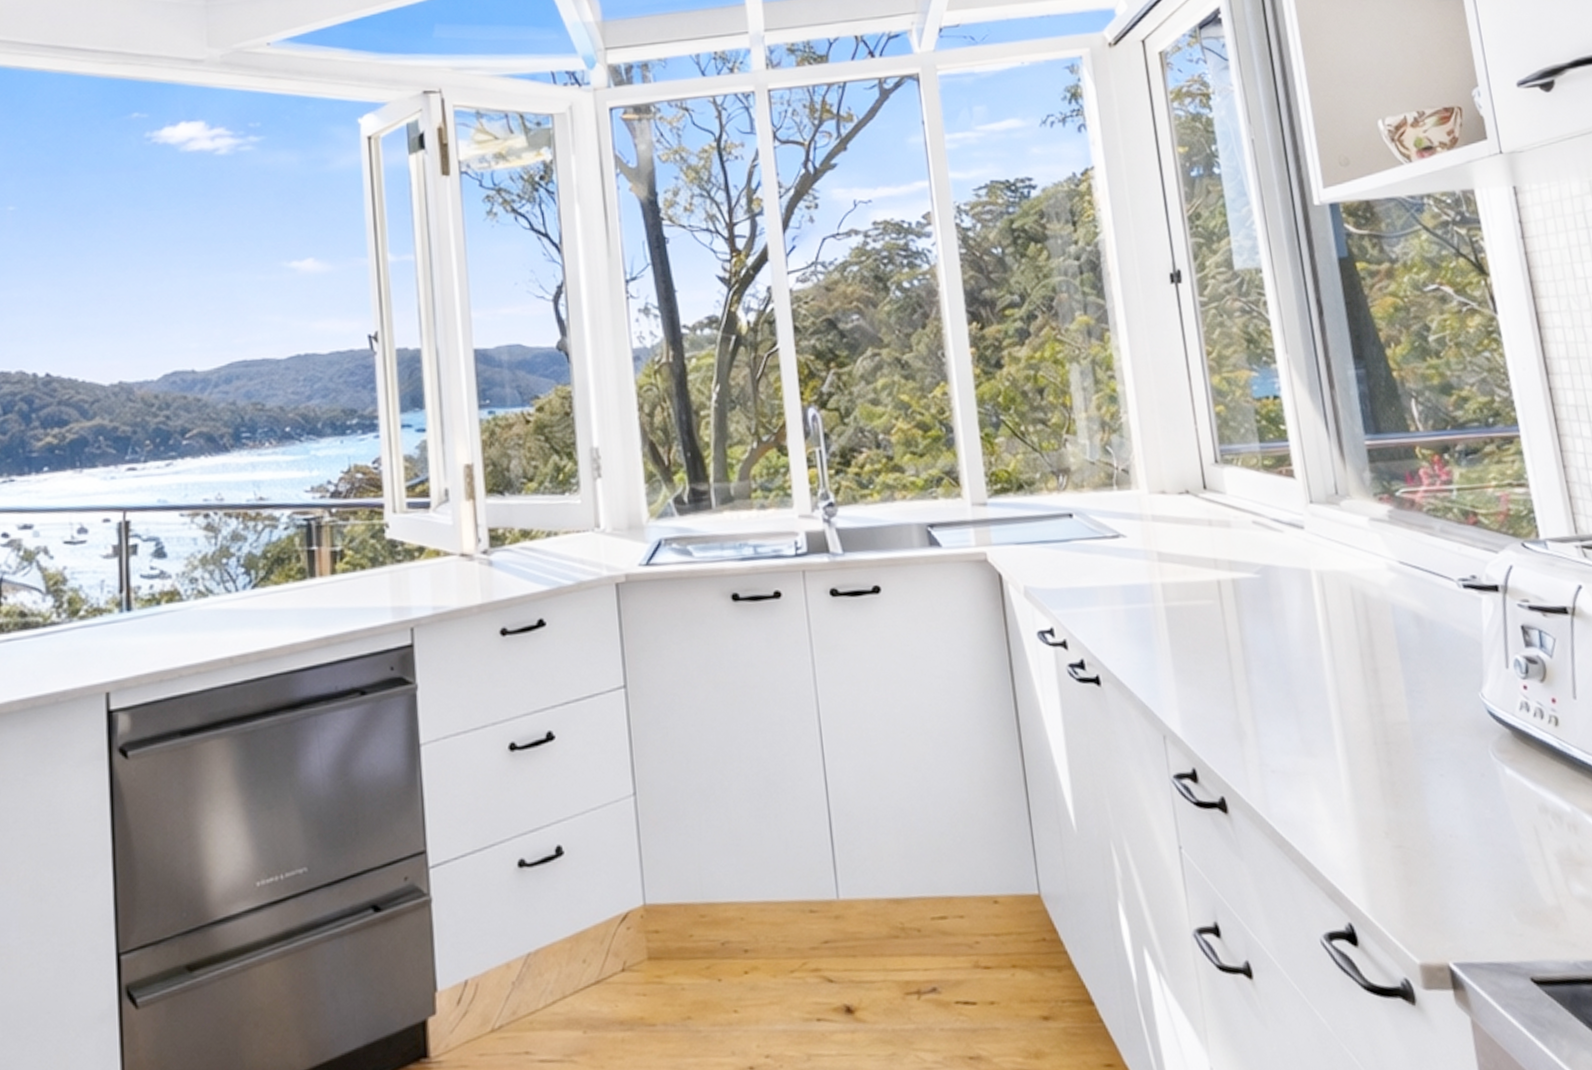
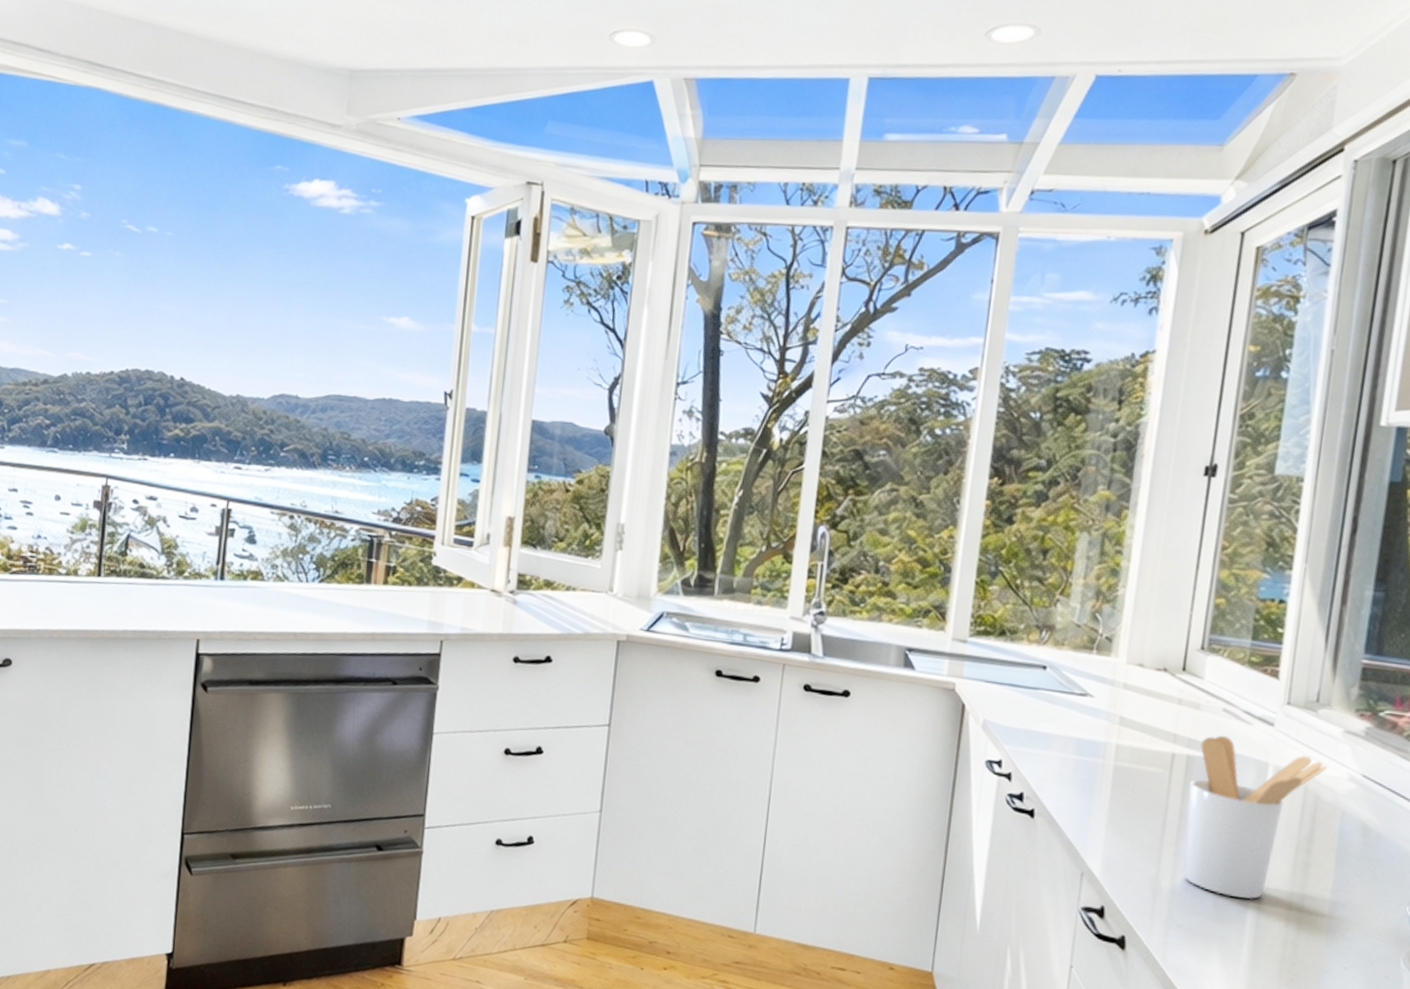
utensil holder: none [1240,549,1365,726] -> present [1184,735,1327,900]

